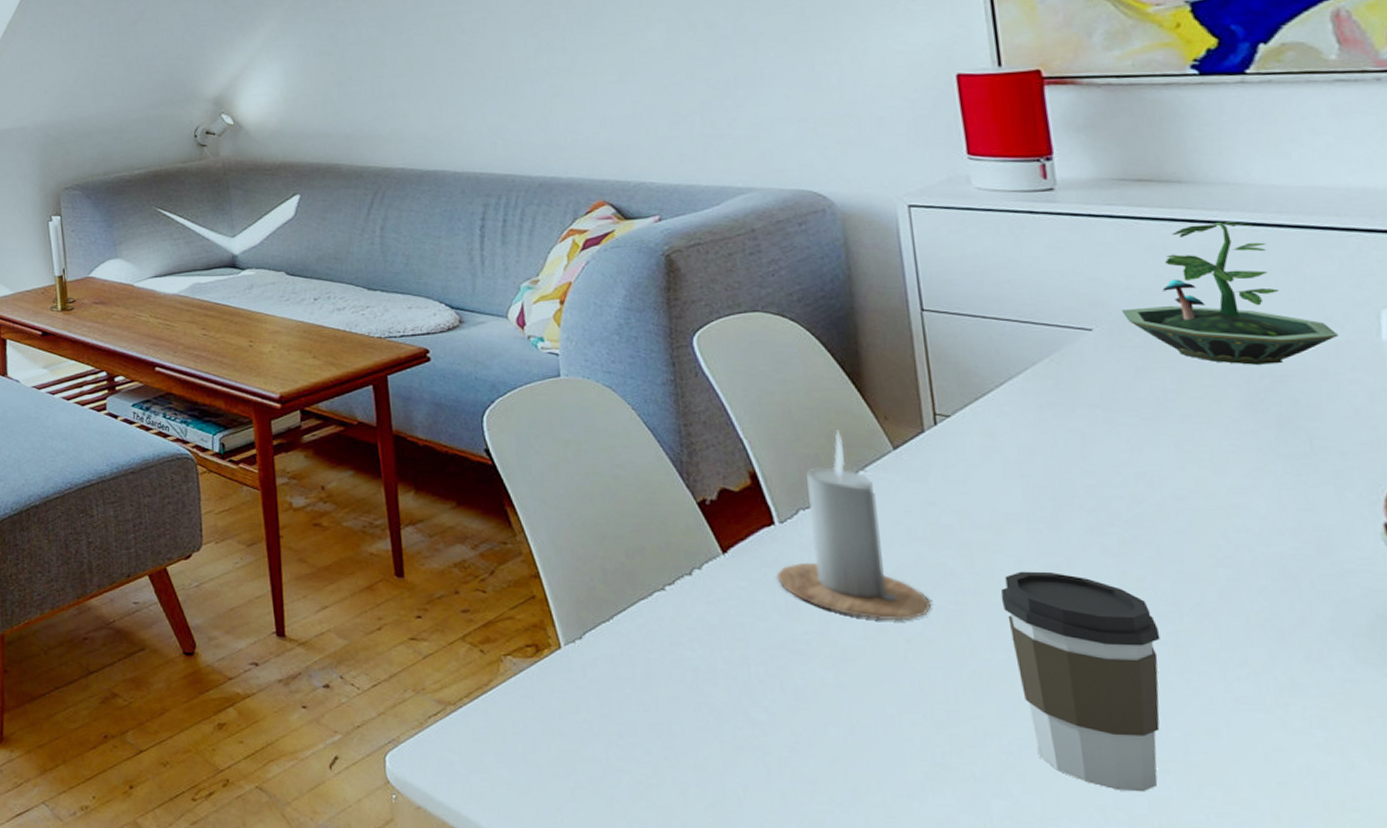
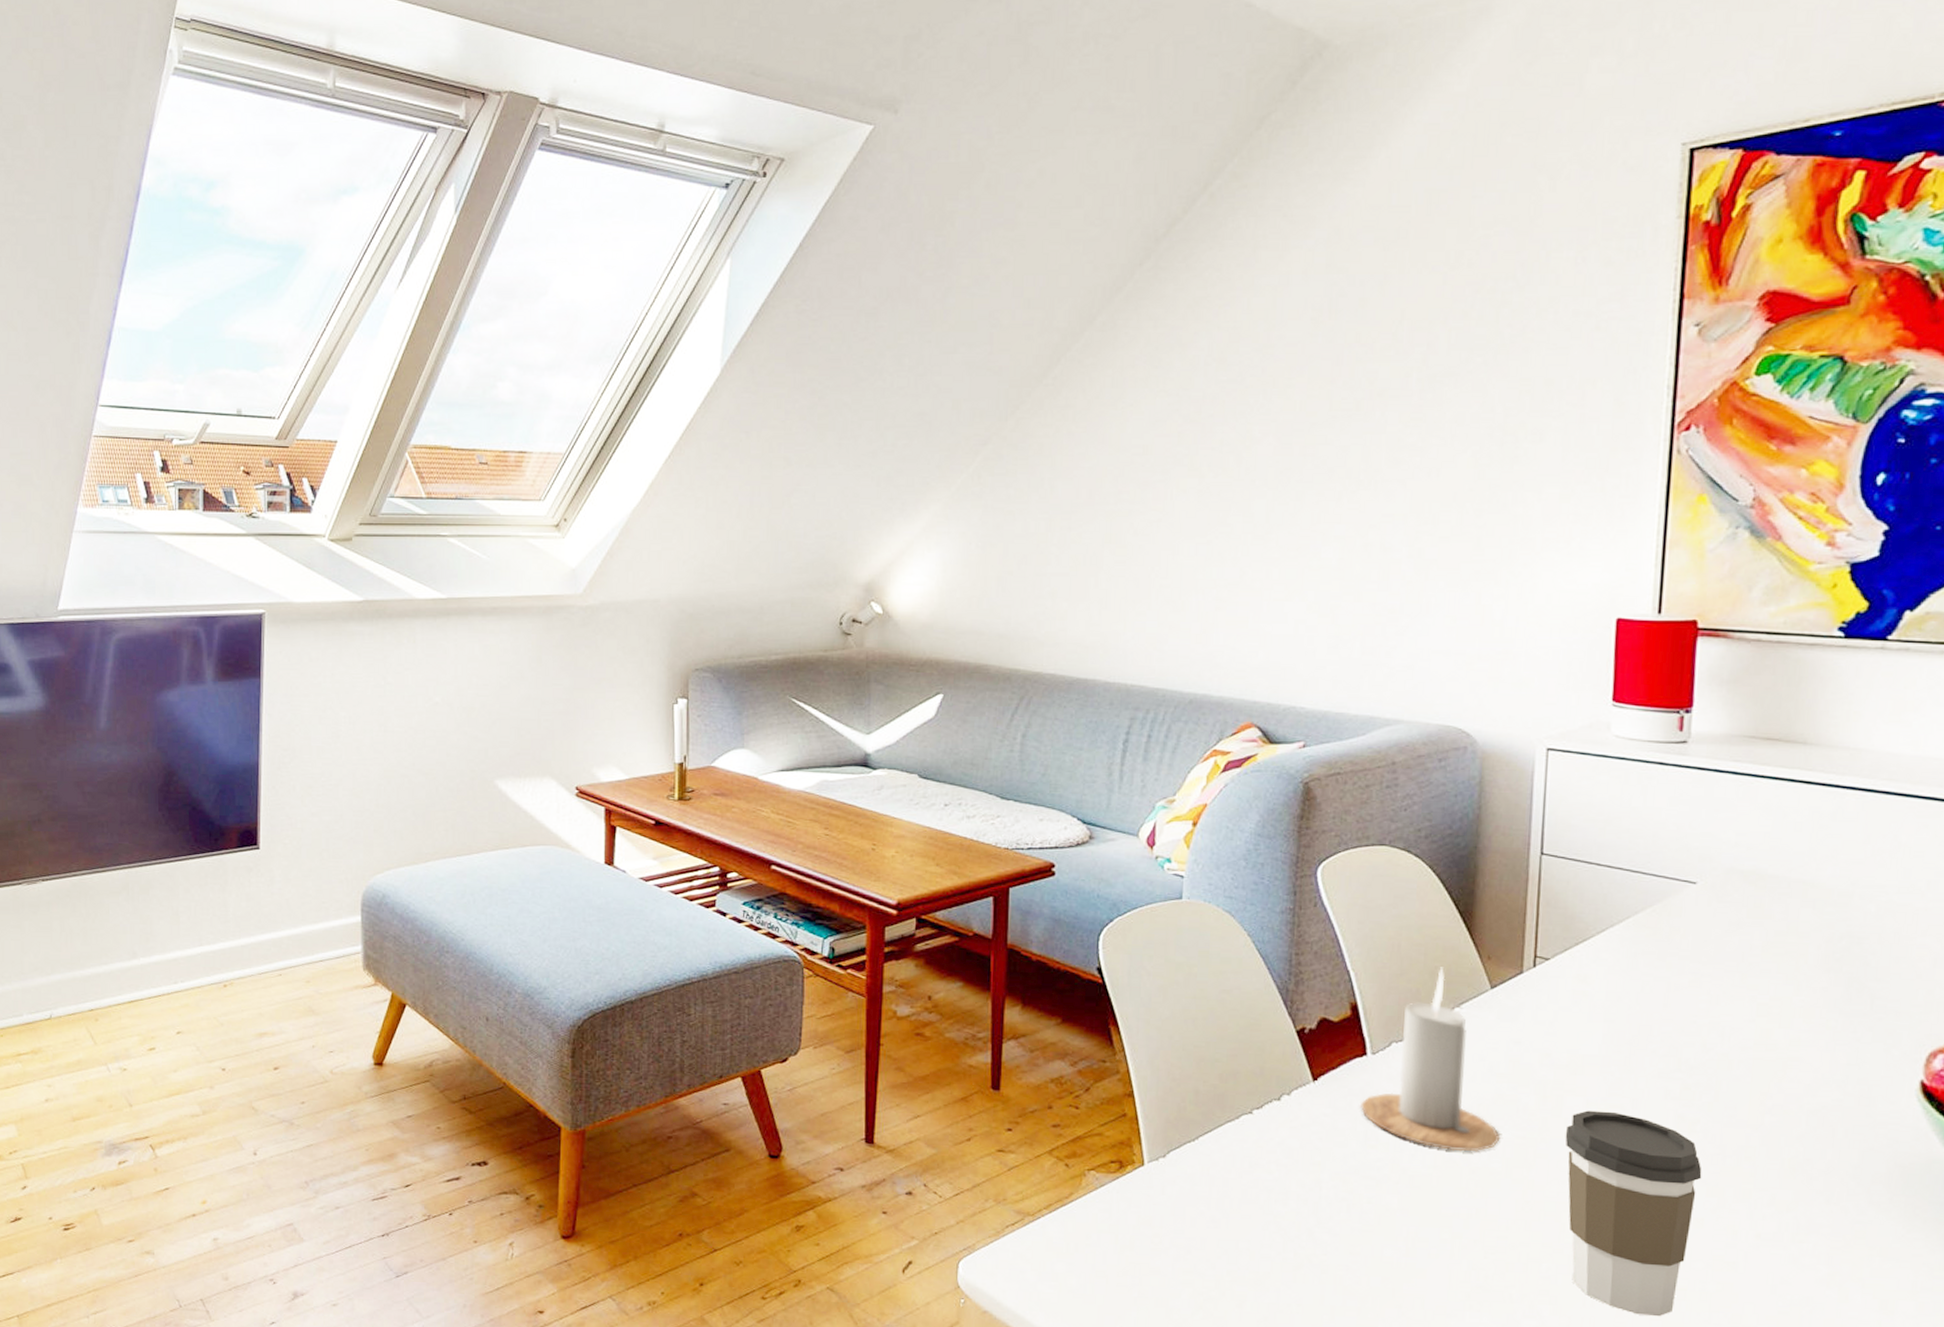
terrarium: present [1121,221,1338,365] -> none [1727,785,1918,926]

